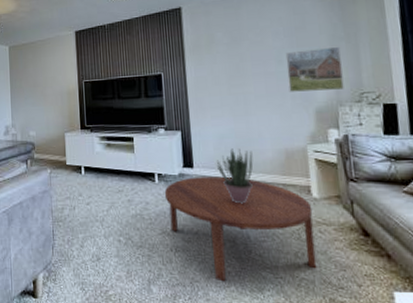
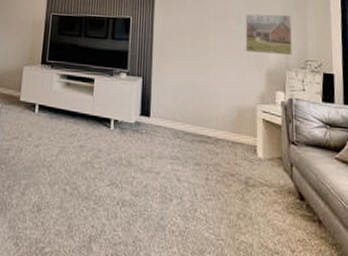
coffee table: present [164,176,317,282] -> none [118,126,257,242]
potted plant: present [216,148,253,204] -> none [172,101,207,159]

